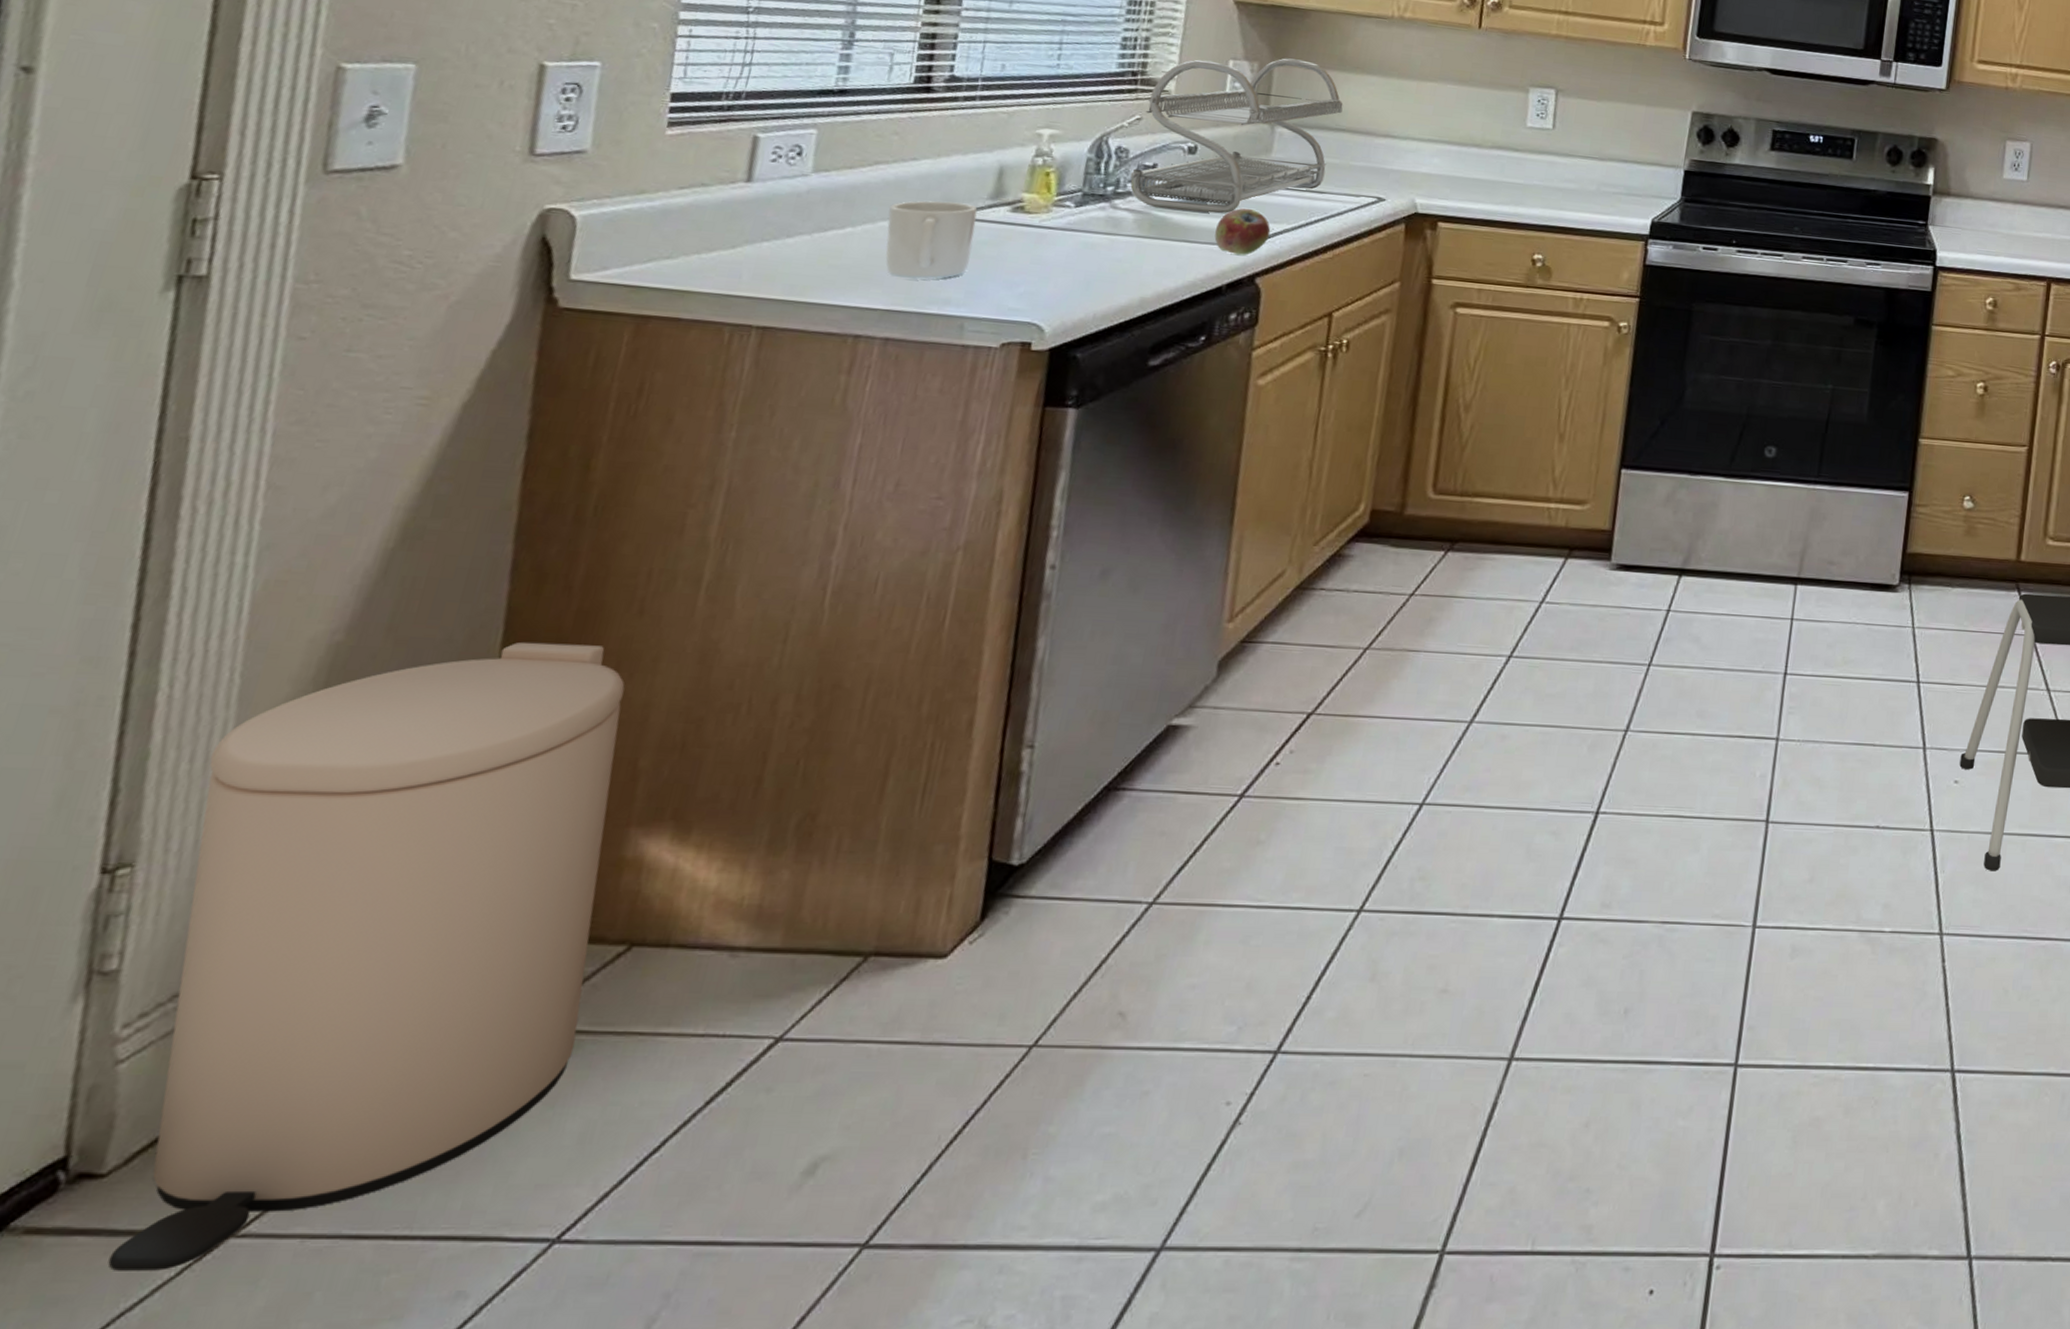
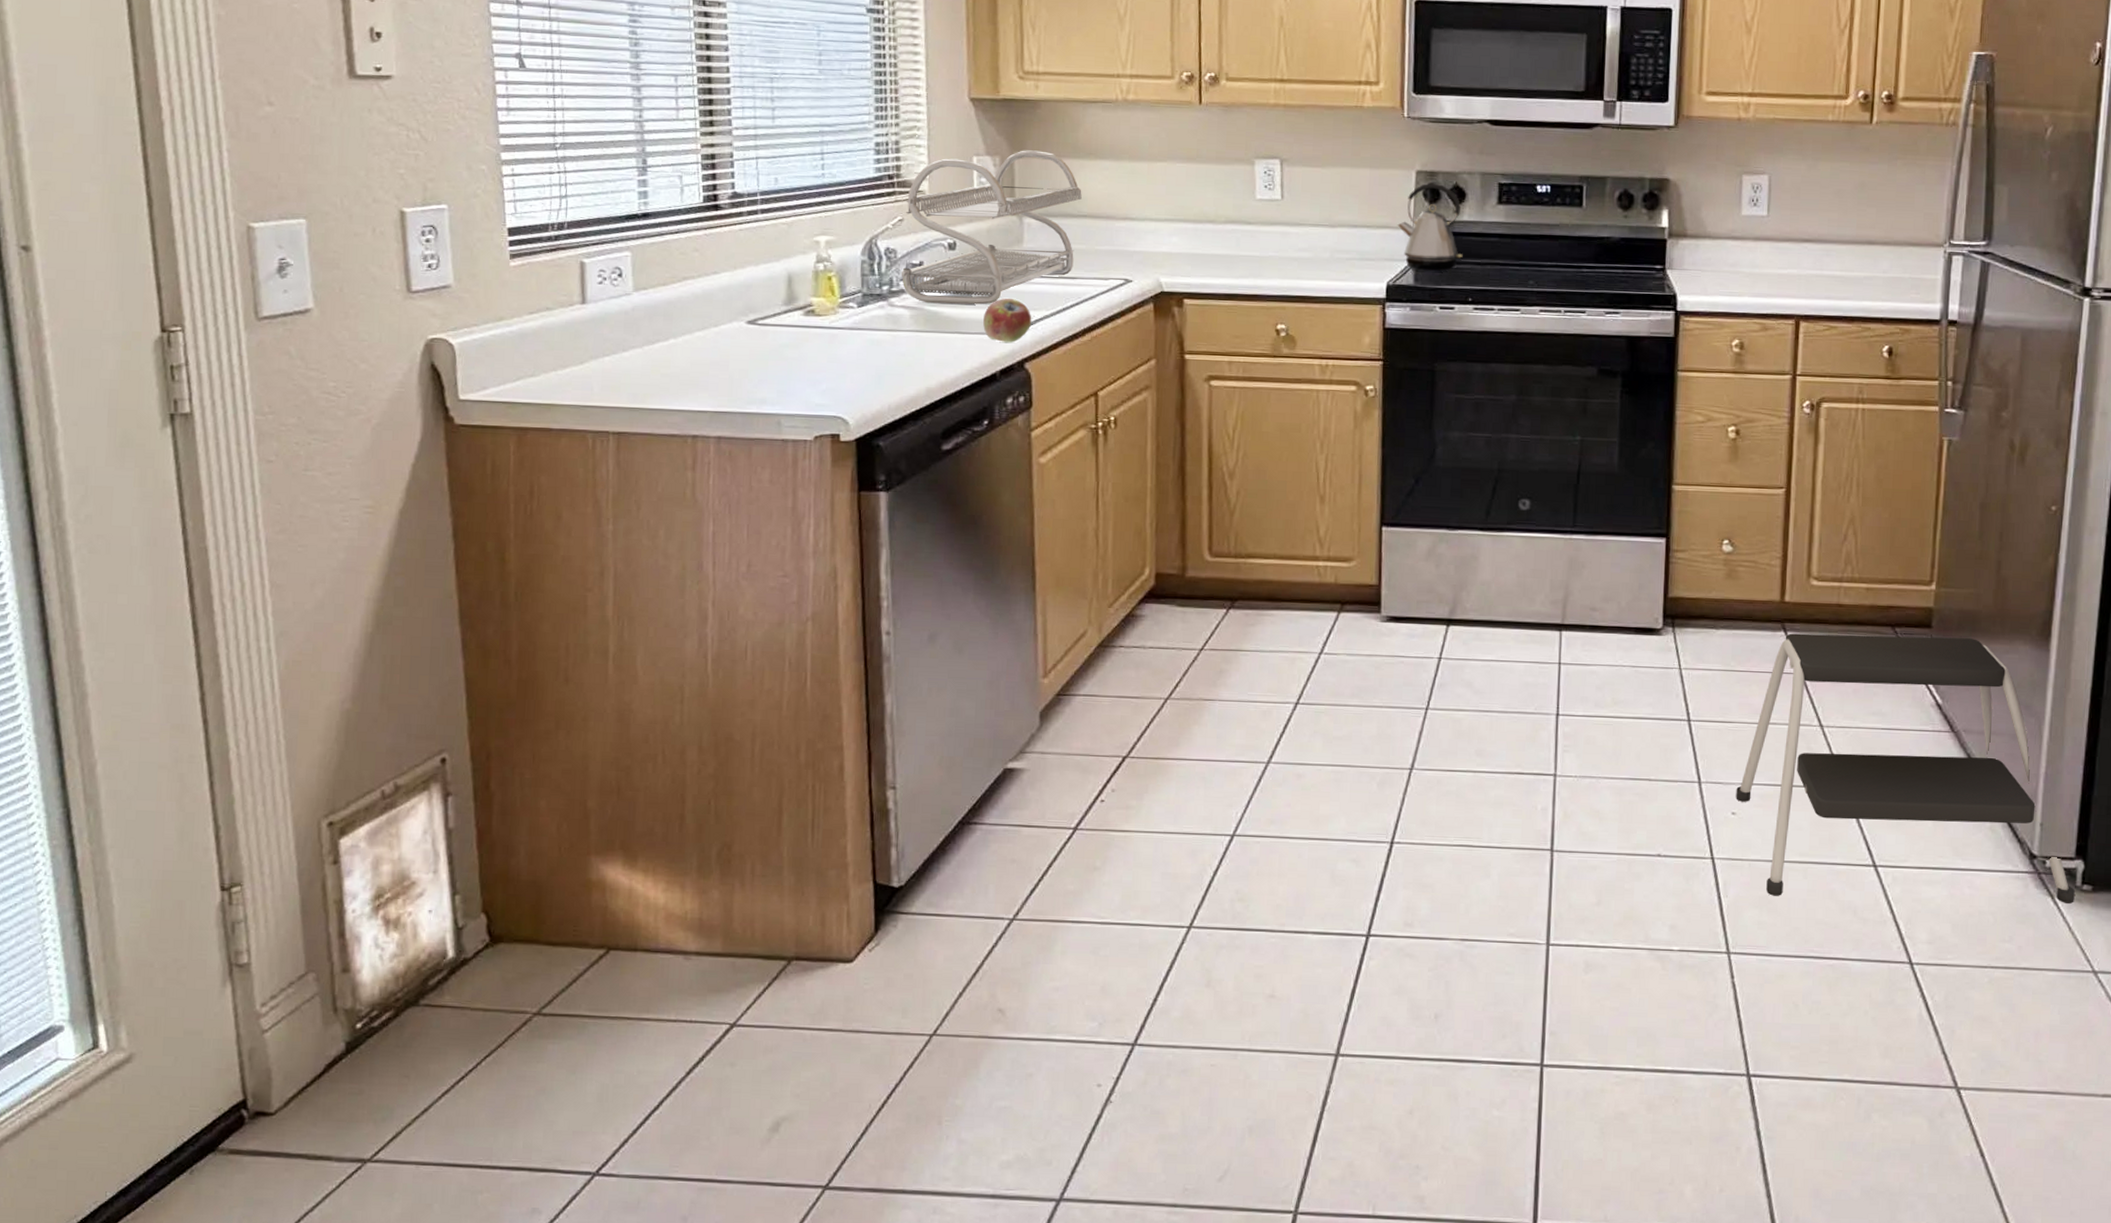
pedal bin: present [107,641,625,1271] -> none [277,706,582,1184]
mug: present [885,200,978,280] -> none [702,309,777,383]
kettle: none [1668,124,1734,212] -> present [1397,183,1463,272]

